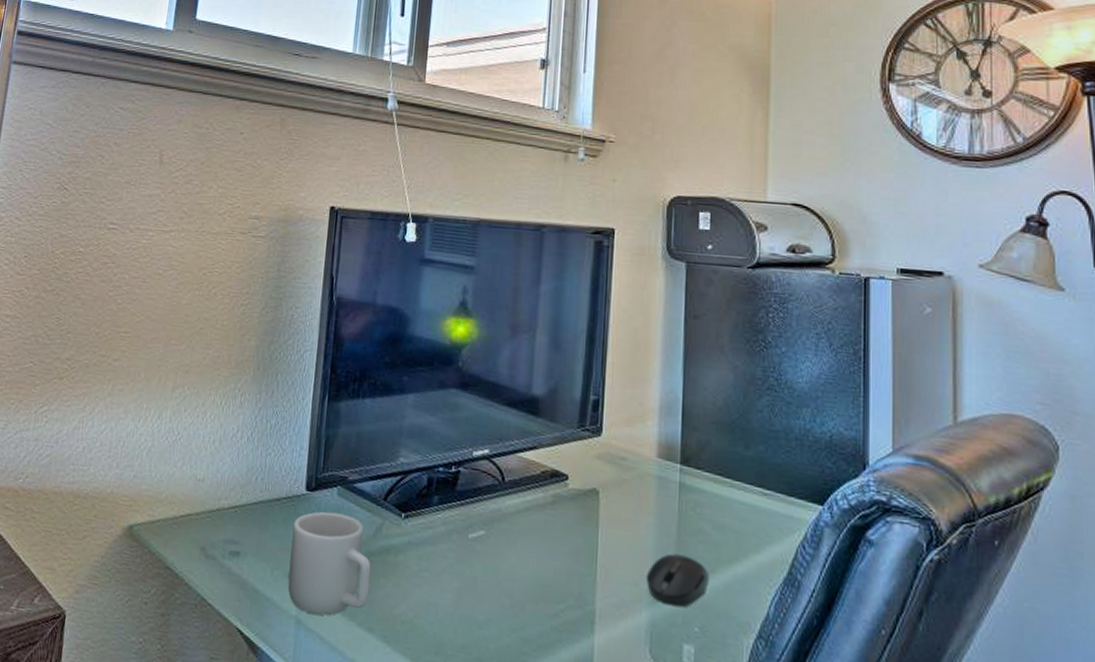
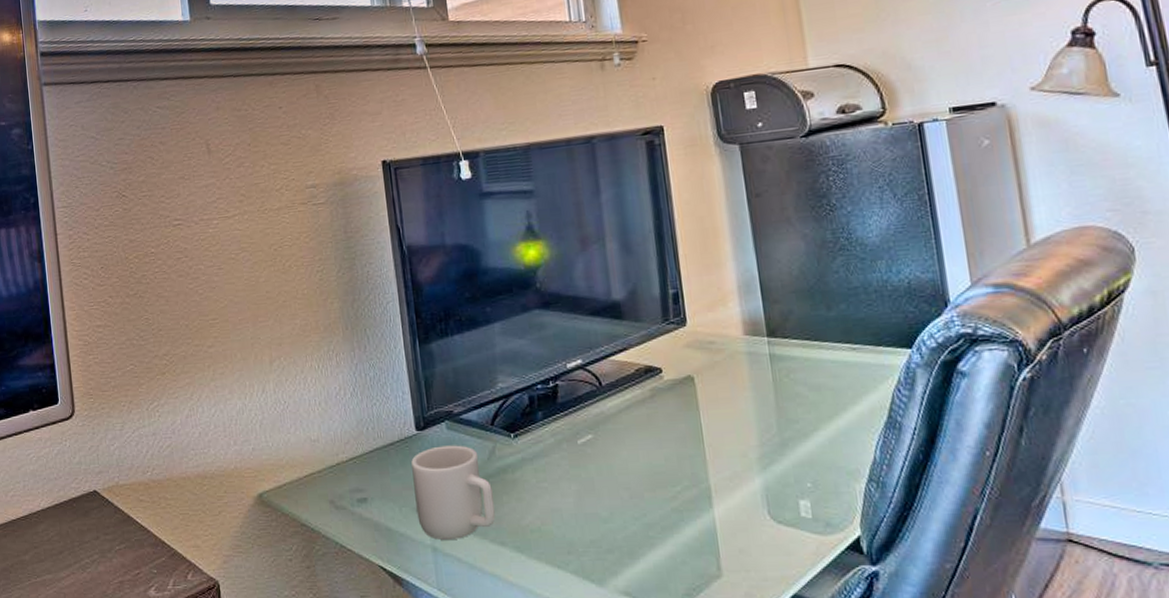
computer mouse: present [645,553,710,608] -> none [752,420,815,469]

